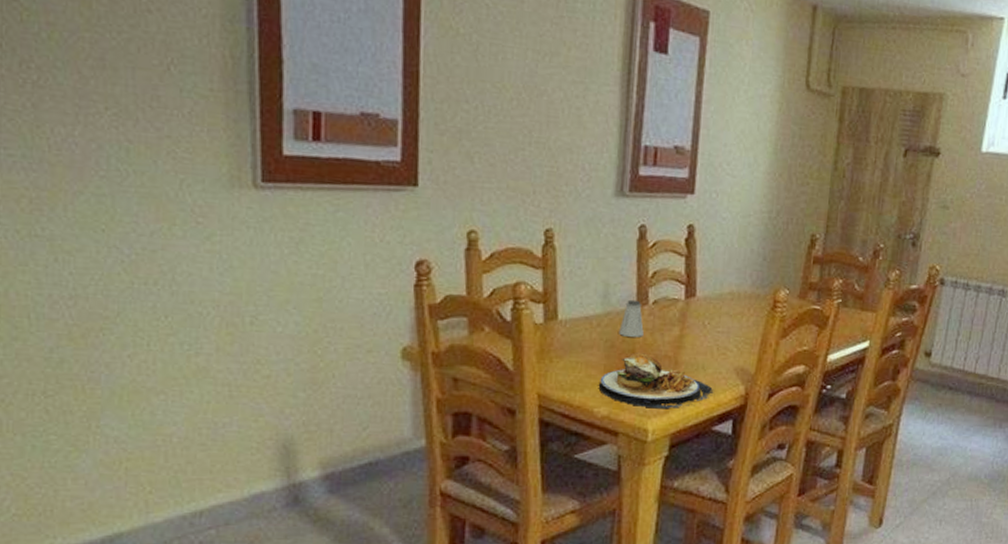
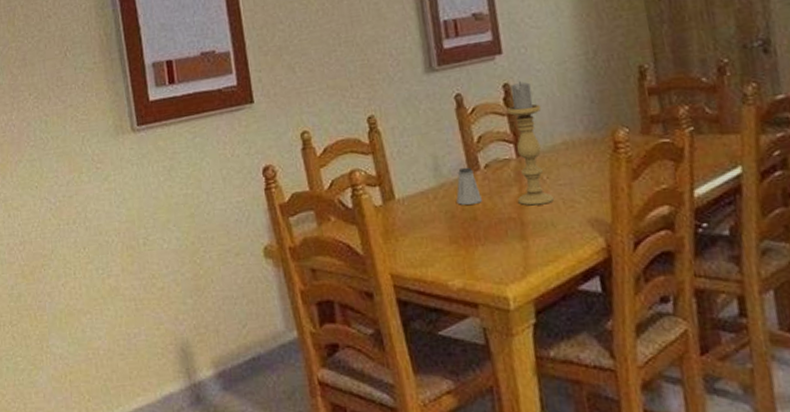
plate: present [598,353,714,409] -> none [447,218,571,275]
candle holder: none [677,224,719,348] -> present [507,80,554,206]

